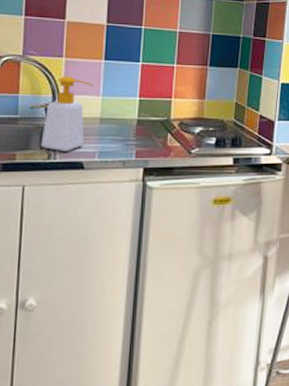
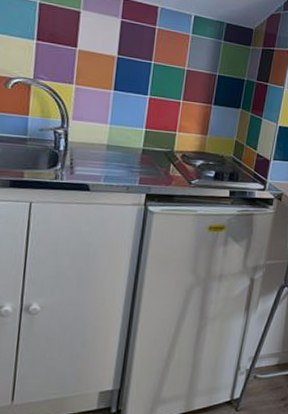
soap bottle: present [40,76,94,151] -> none [48,102,102,173]

